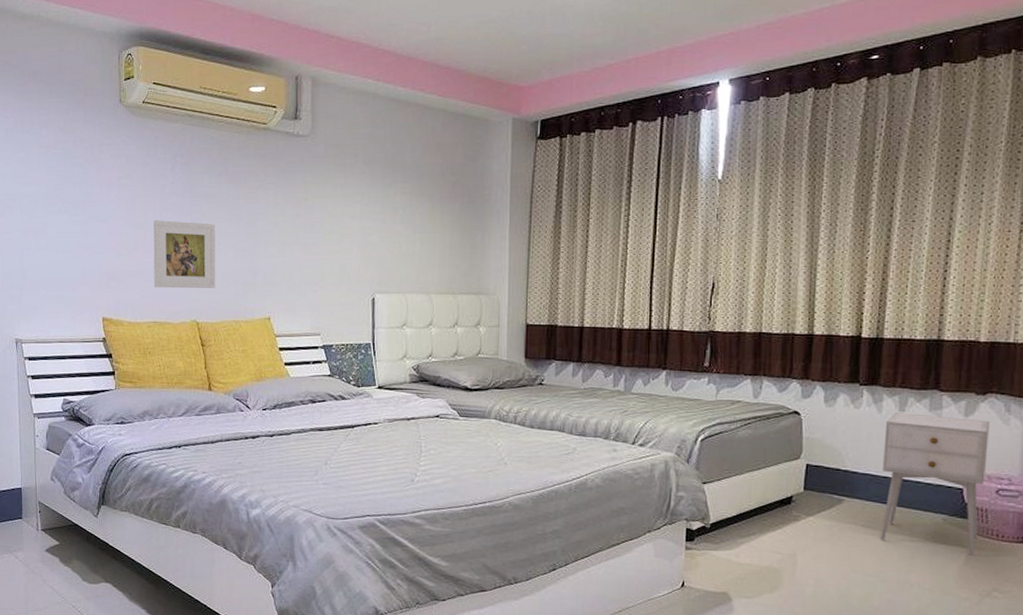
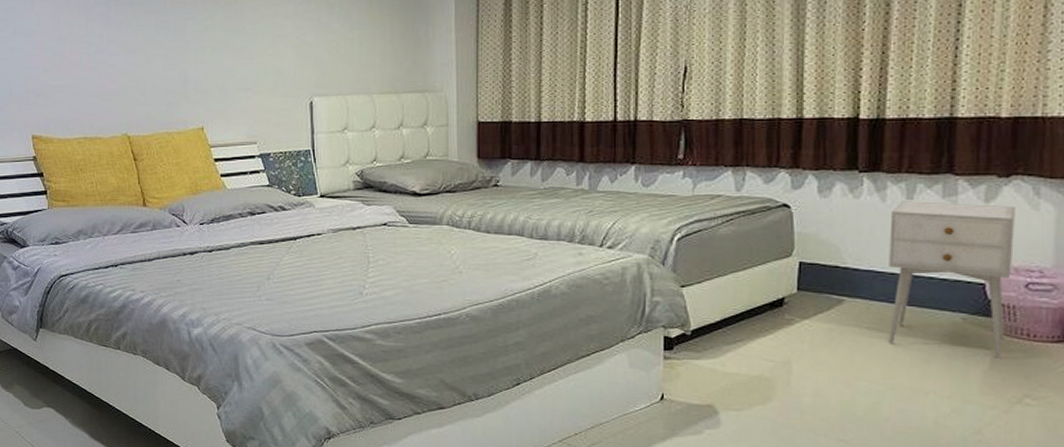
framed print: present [153,220,216,288] -> none [79,31,146,103]

